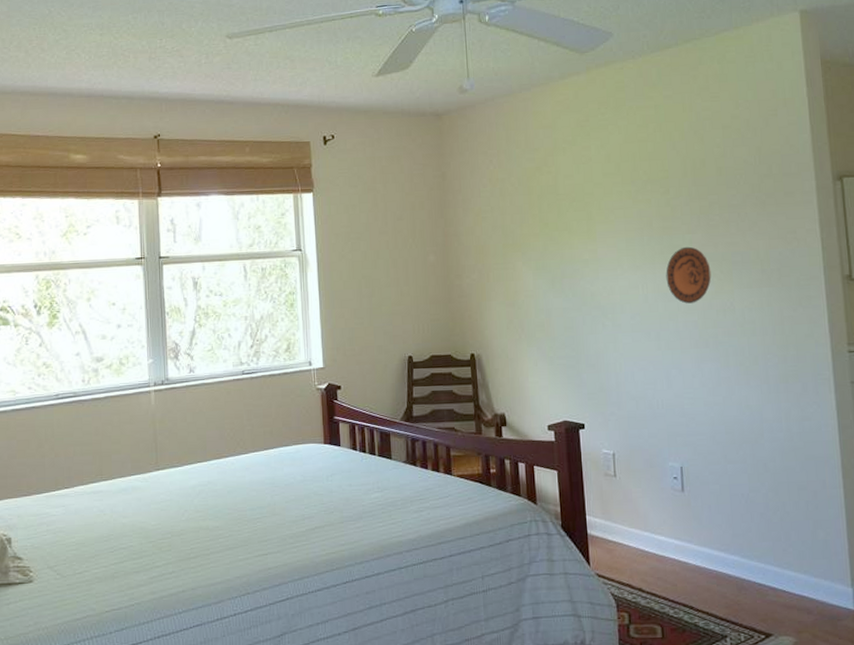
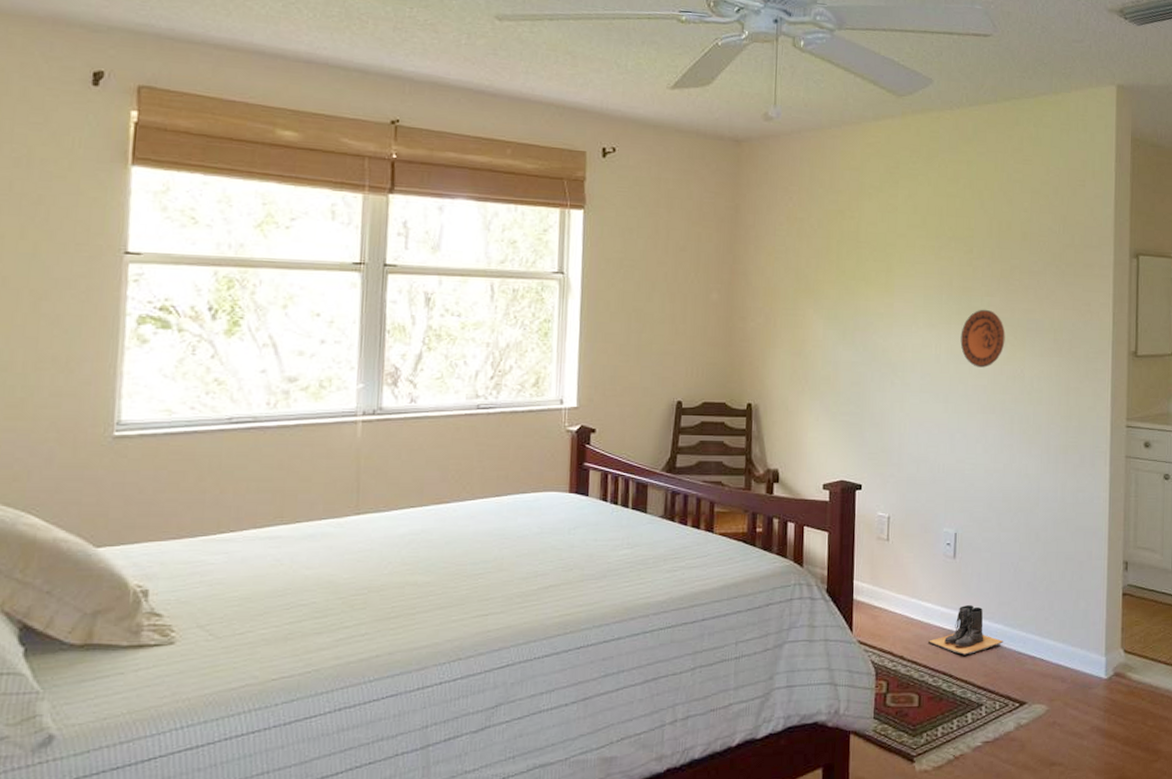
boots: none [665,536,741,588] -> present [928,604,1003,656]

